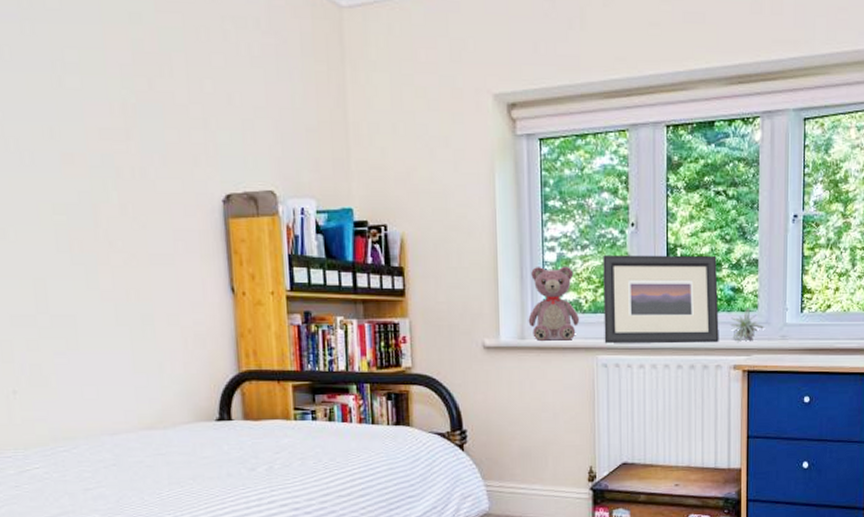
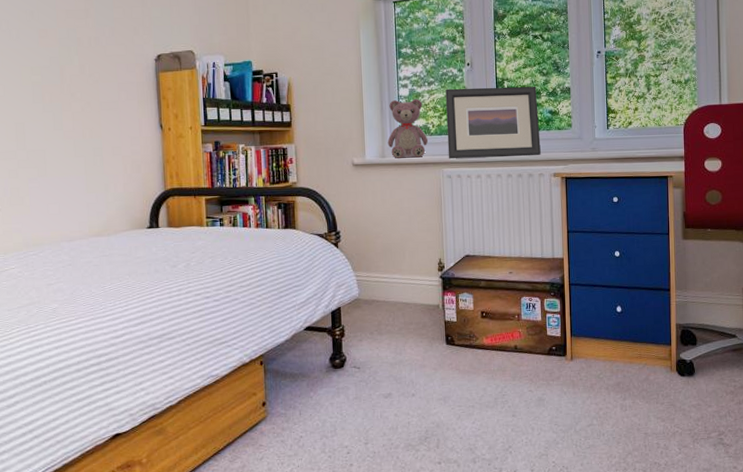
succulent plant: present [730,308,764,343] -> none [549,126,577,155]

